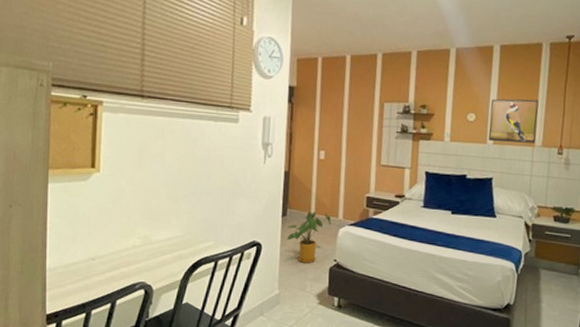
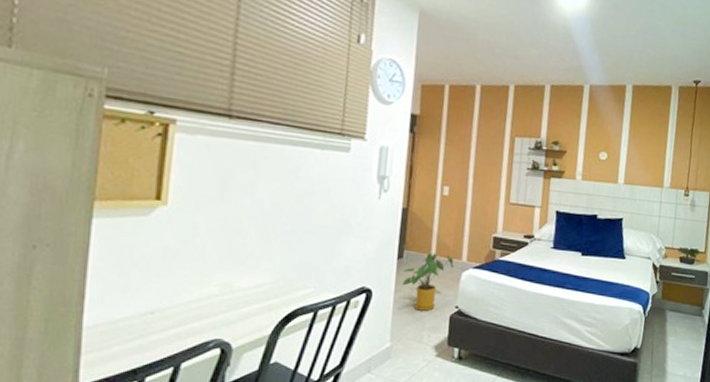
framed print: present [488,99,539,144] -> none [619,138,668,185]

